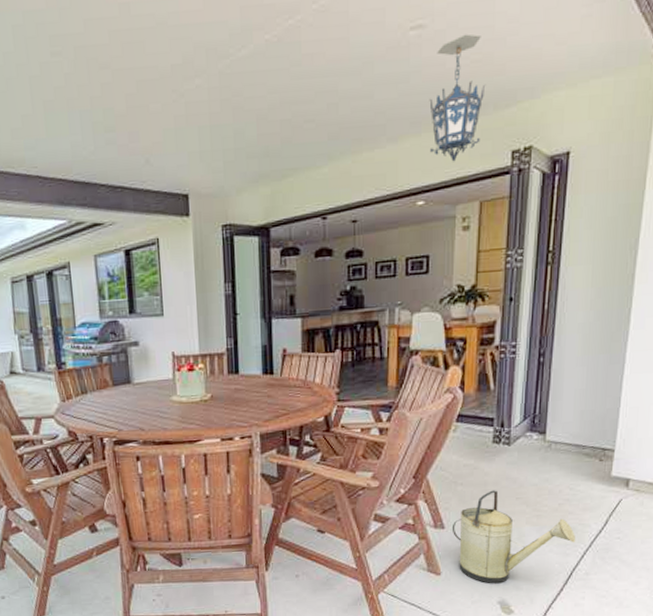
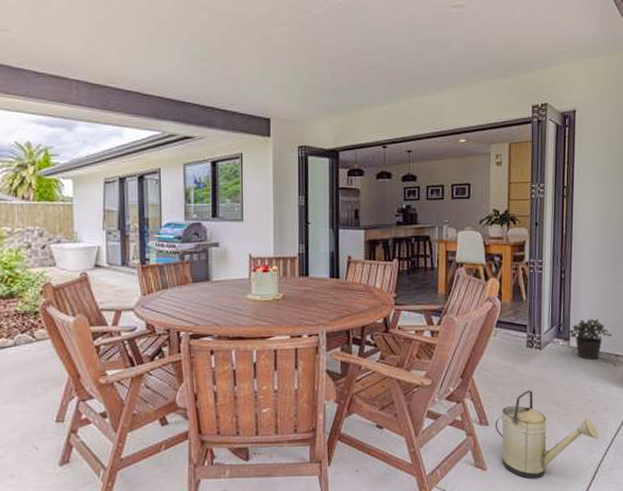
hanging lantern: present [429,34,486,162] -> none [468,15,511,110]
potted plant: none [544,407,600,455] -> present [568,318,612,360]

